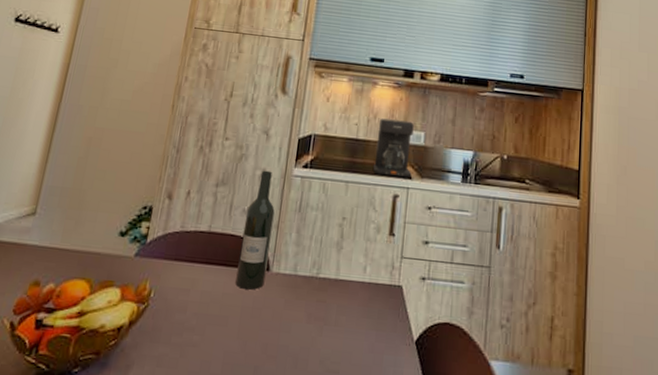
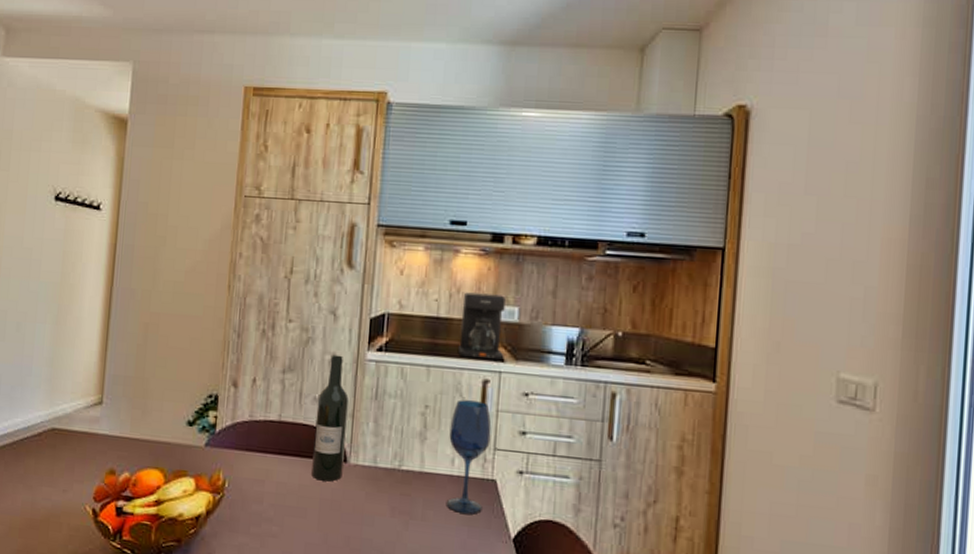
wineglass: none [357,212,400,319] -> present [446,400,492,514]

